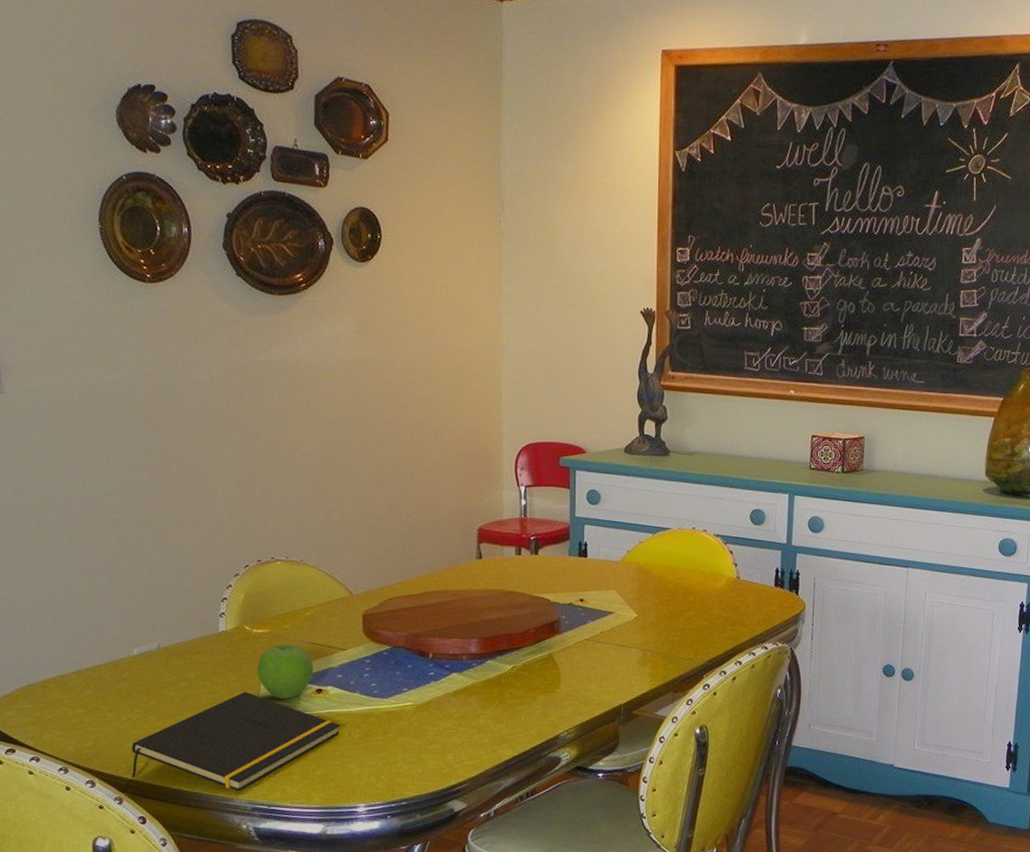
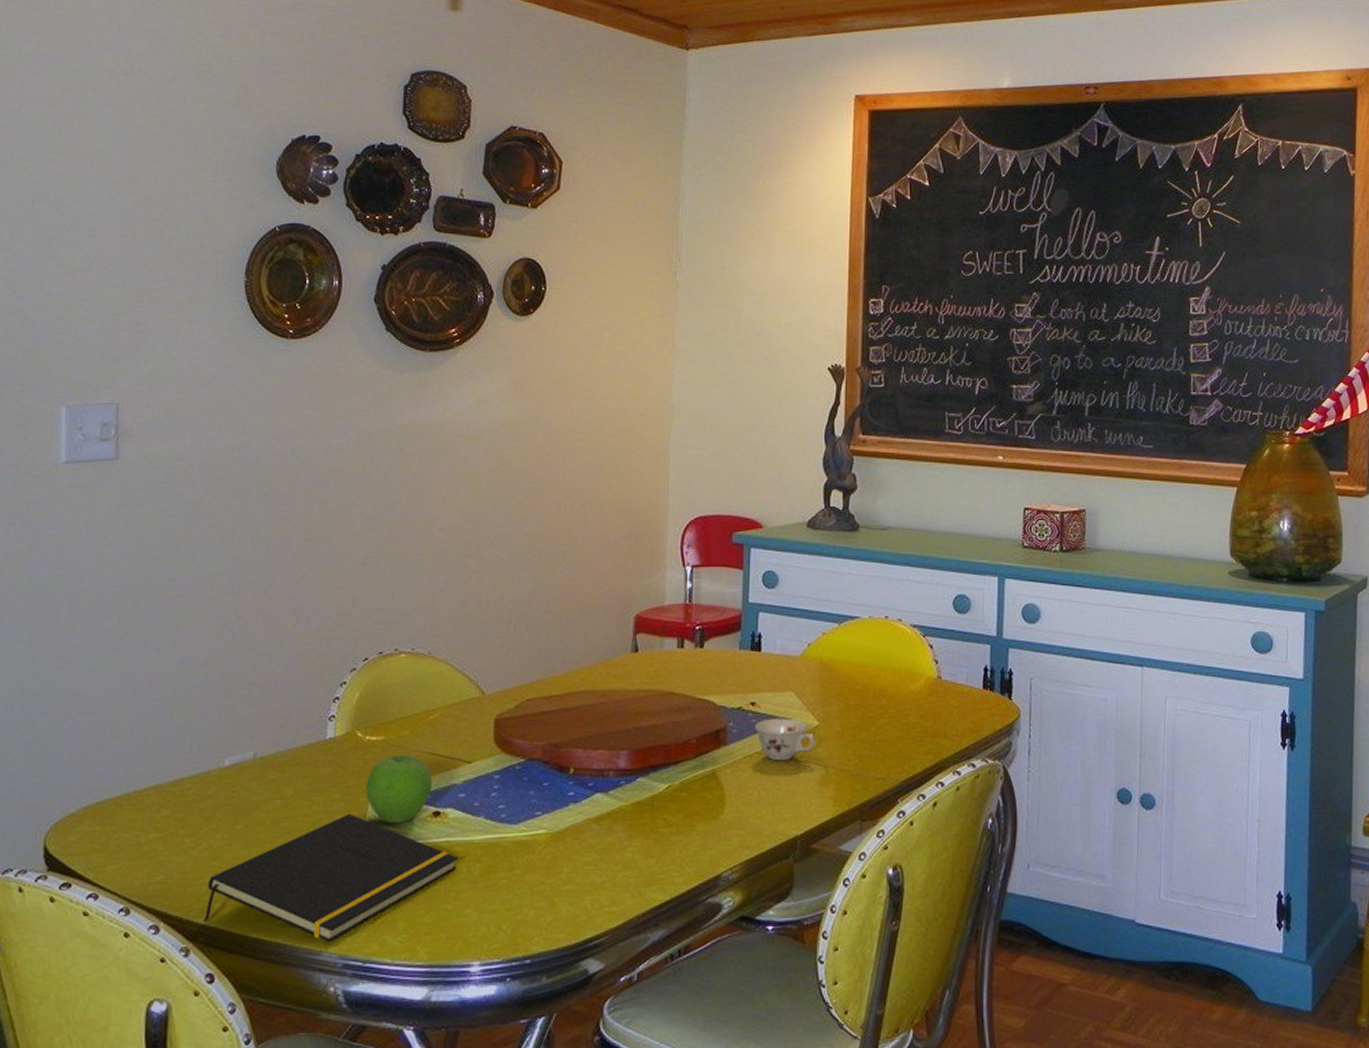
teacup: none [583,611,635,646] -> present [754,718,815,761]

